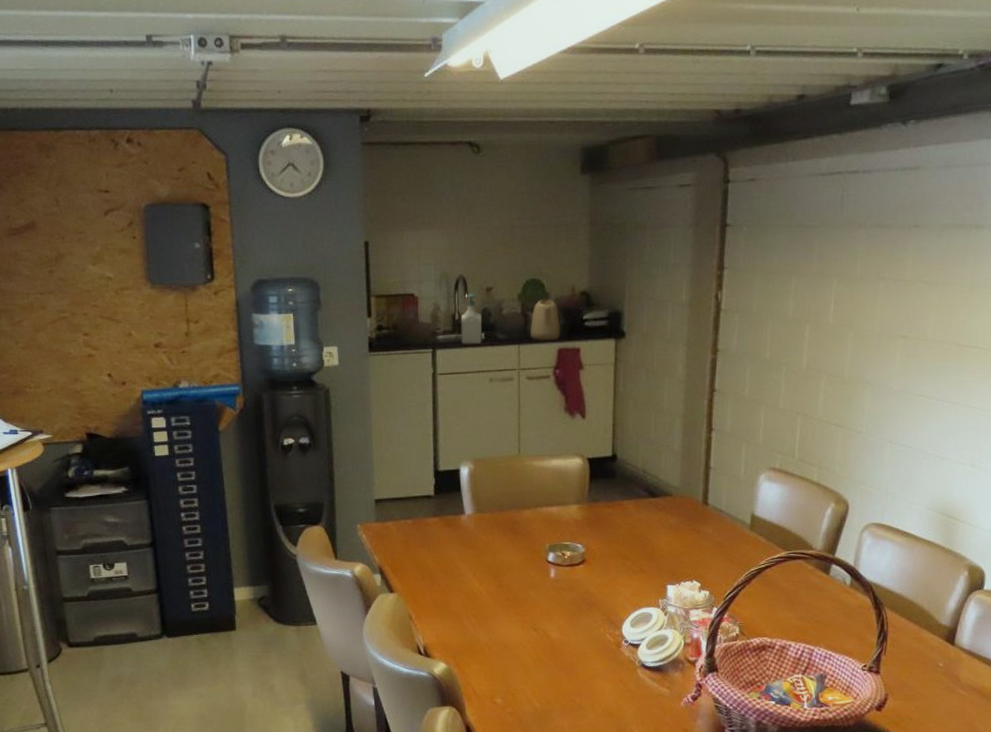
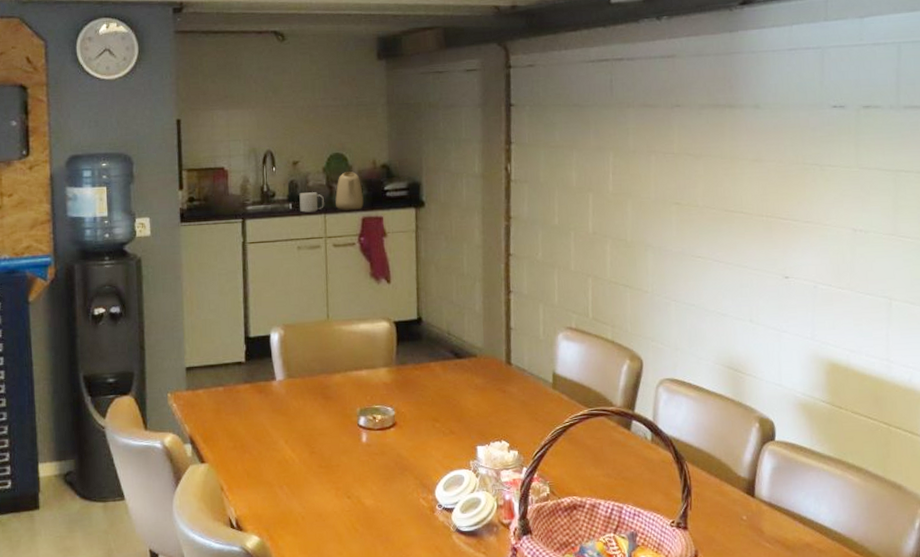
soap bottle: present [461,293,482,344] -> none [269,166,290,214]
mug: none [492,321,519,343] -> present [299,192,324,213]

